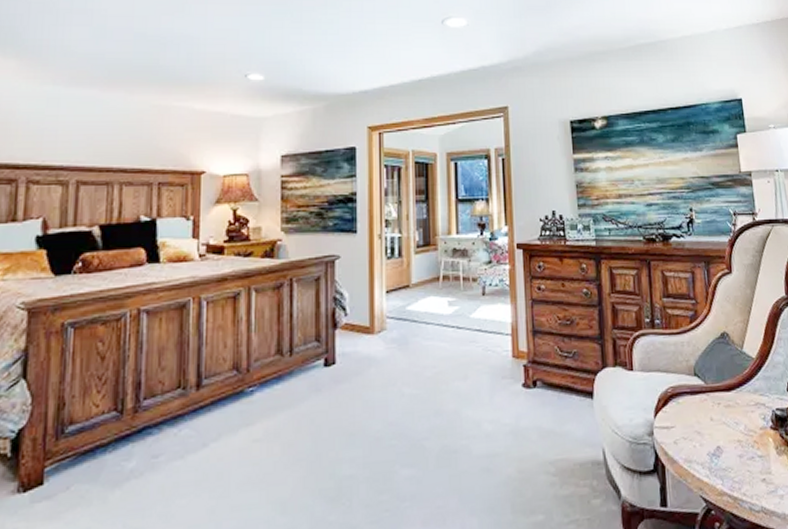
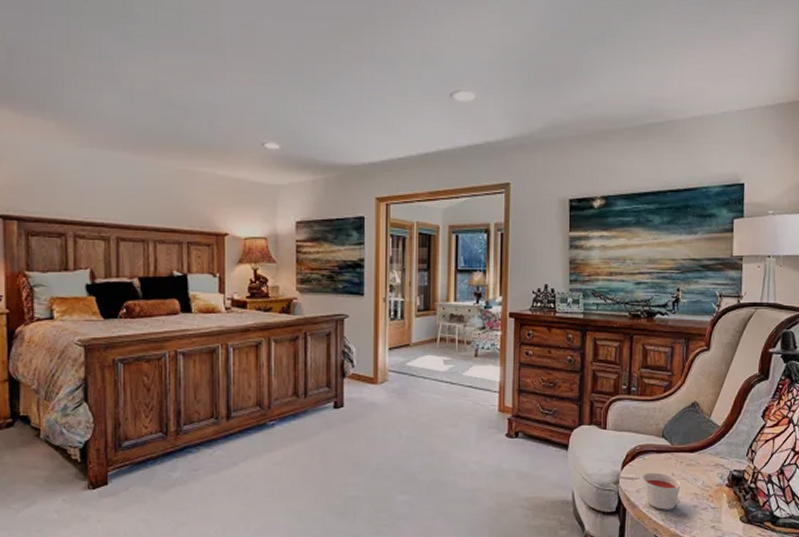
candle: none [679,418,722,464] -> present [642,472,681,510]

